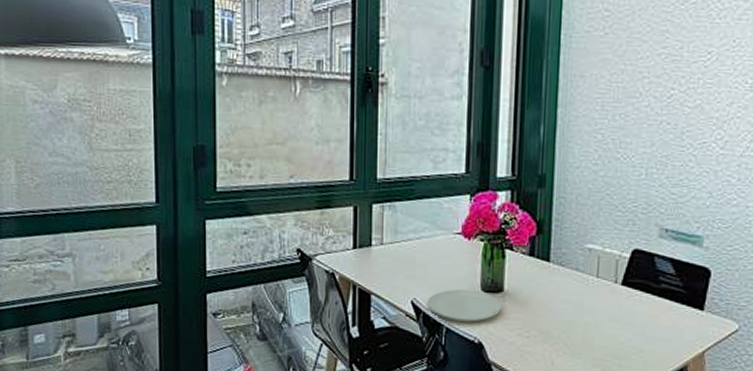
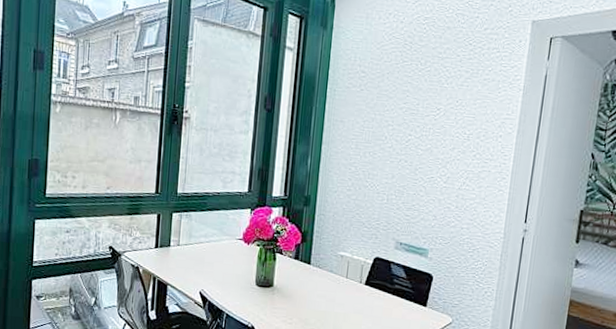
plate: present [426,289,503,322] -> none [211,283,272,310]

